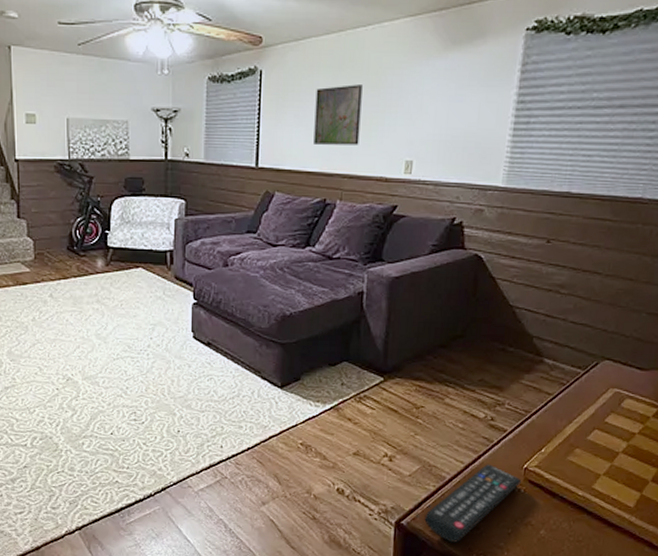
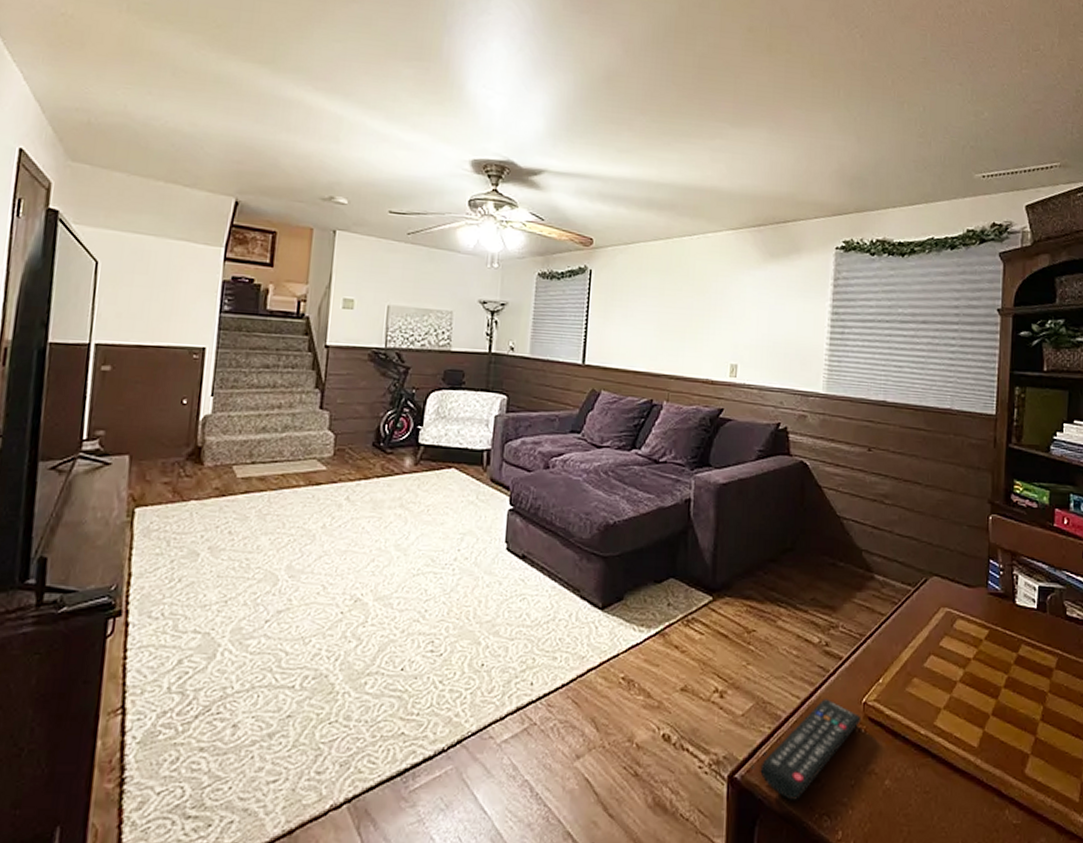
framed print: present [313,84,363,145] -> none [641,288,688,347]

